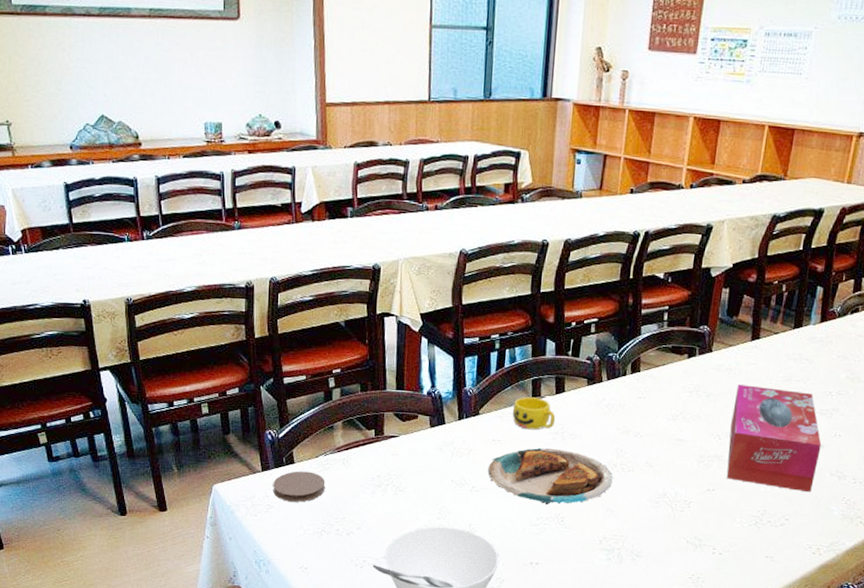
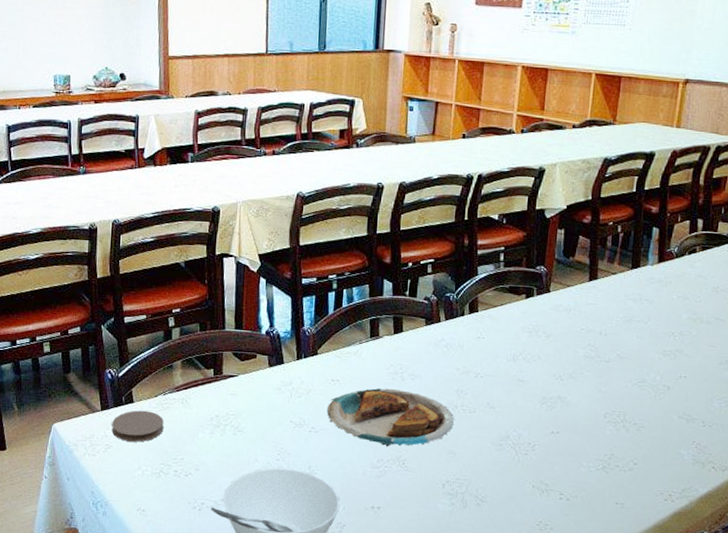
cup: present [512,397,556,430] -> none [350,337,395,370]
tissue box: present [726,384,822,493] -> none [570,325,667,436]

